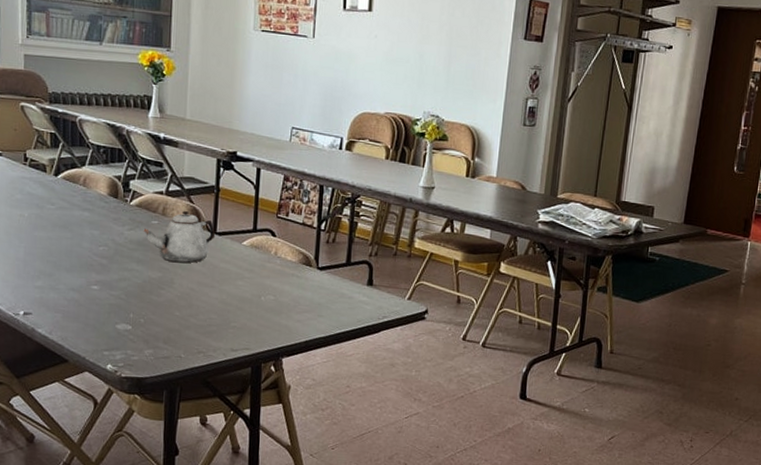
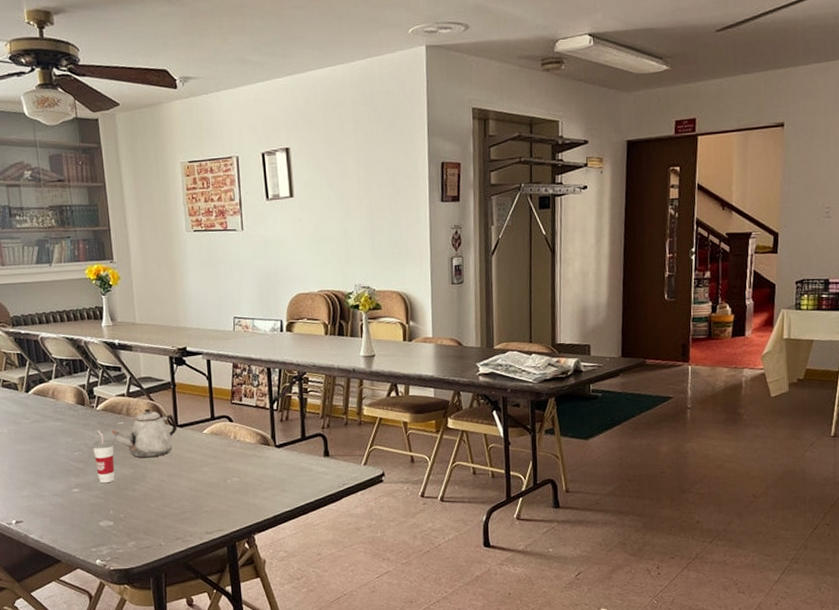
cup: none [119,227,144,284] -> present [92,430,115,484]

